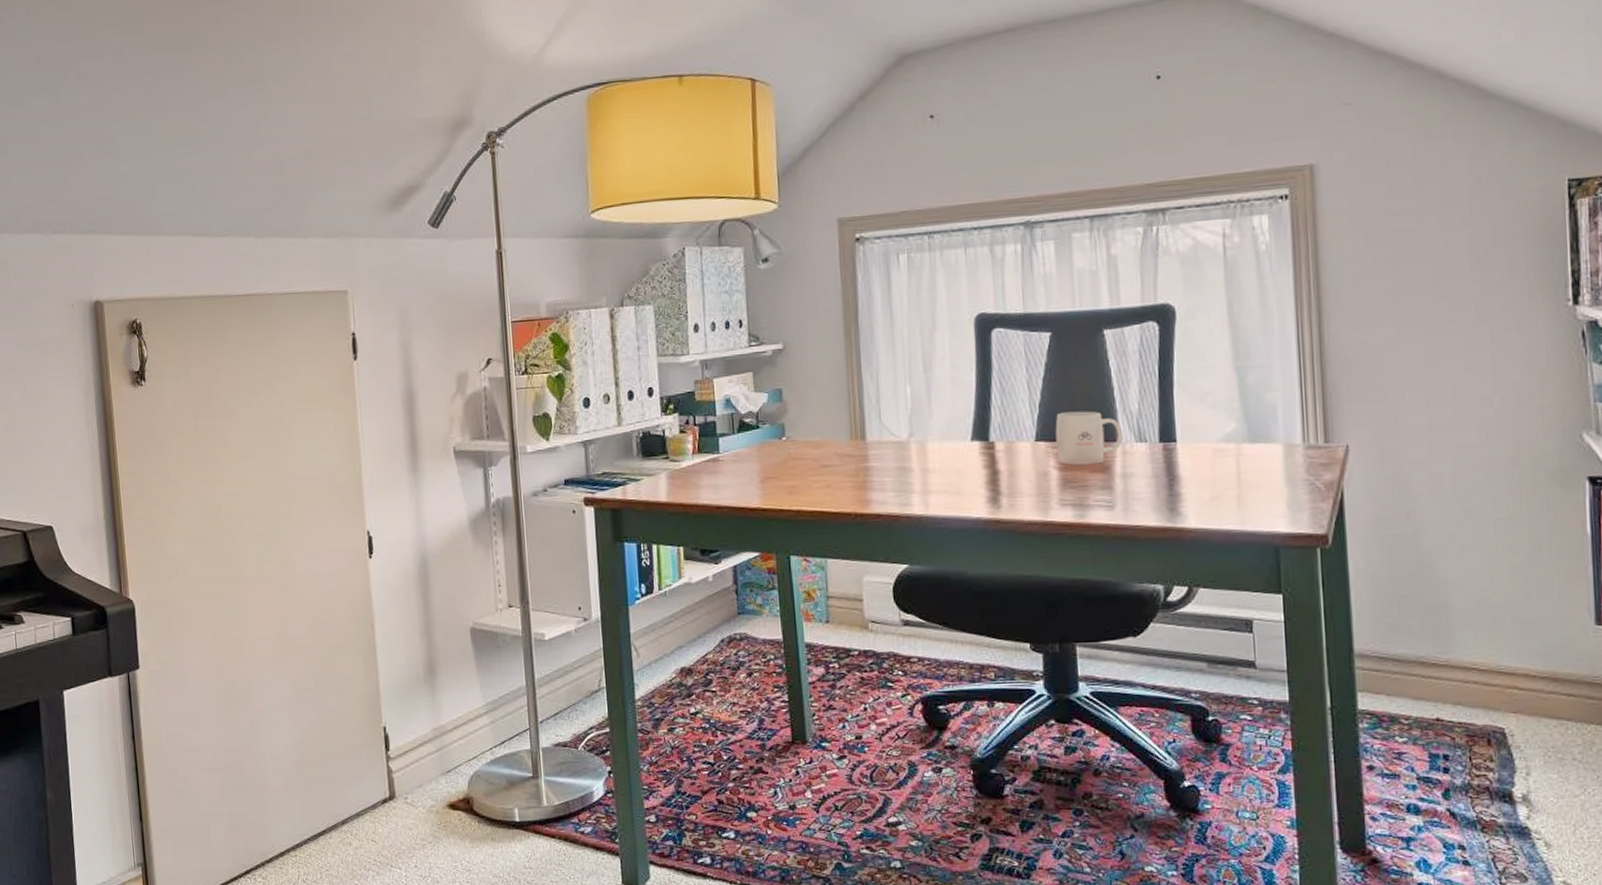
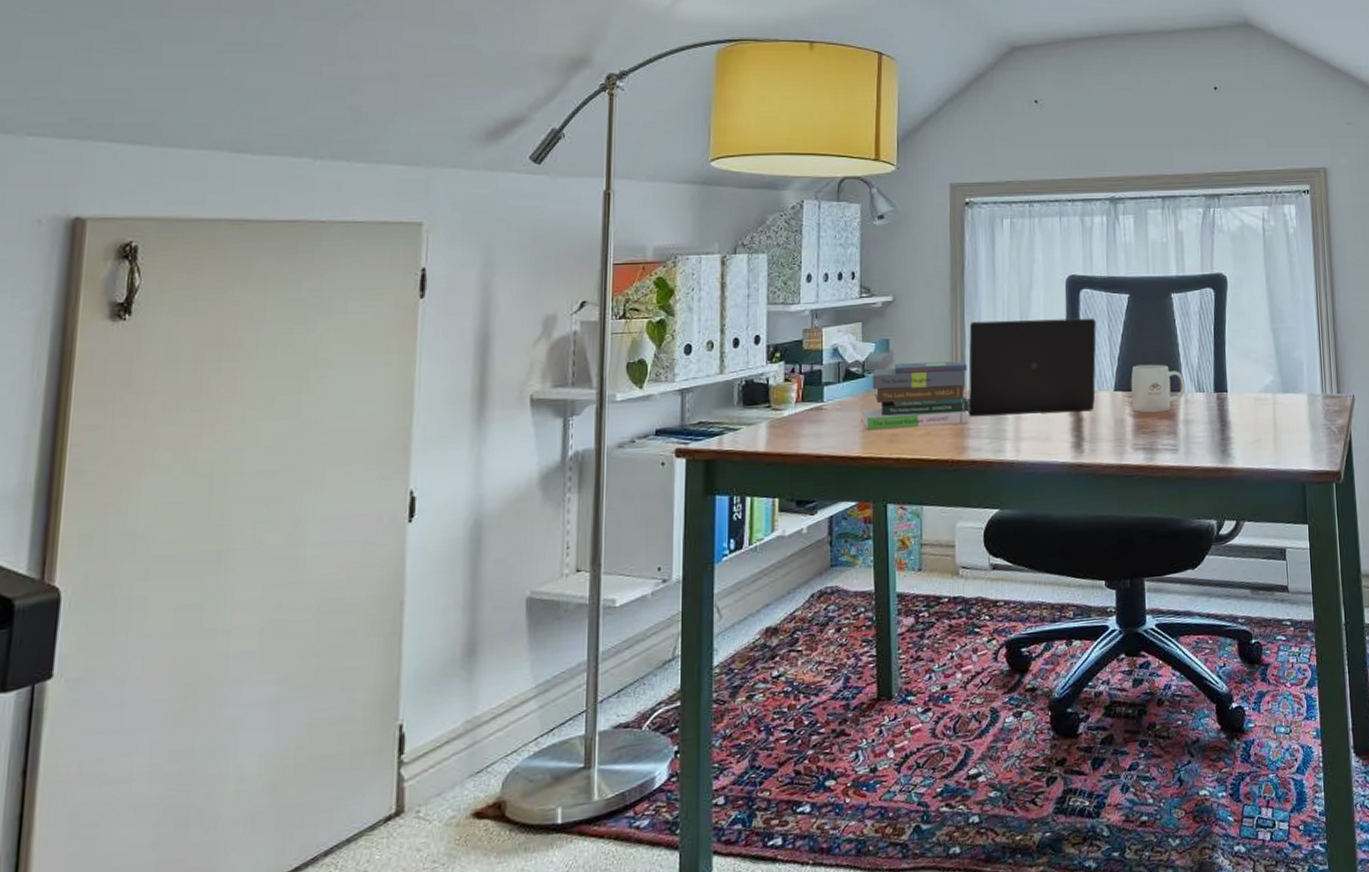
books: none [758,410,871,482] -> present [861,361,969,431]
laptop: none [866,360,1013,468] -> present [966,318,1097,416]

